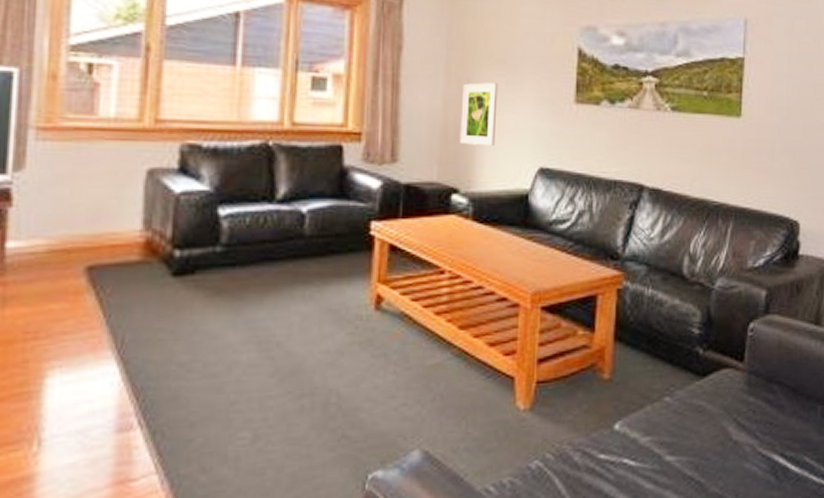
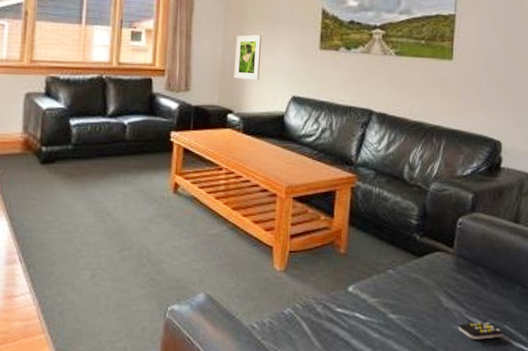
remote control: none [750,455,802,479] -> present [458,322,502,339]

